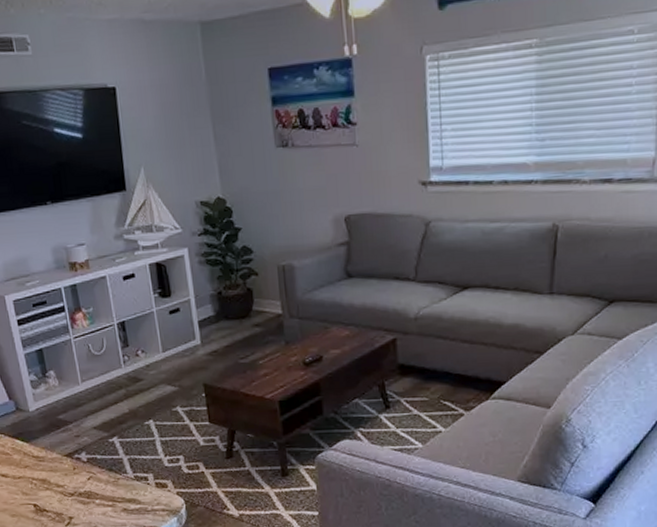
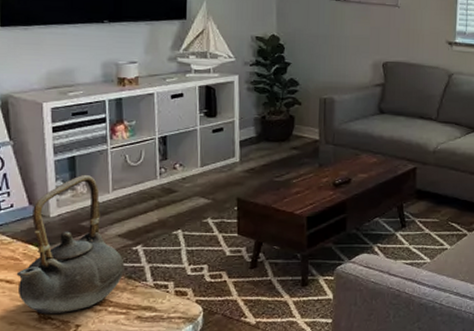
teapot: none [9,367,105,507] -> present [16,175,125,315]

